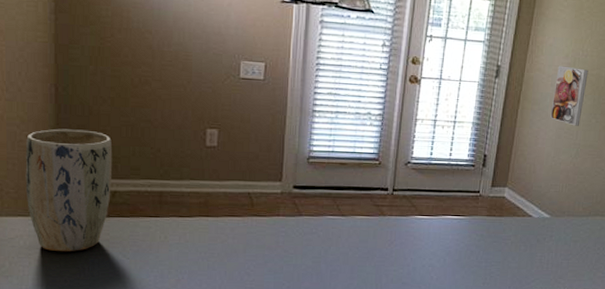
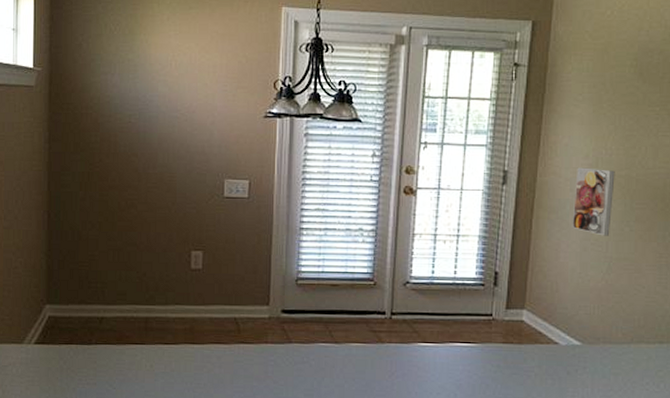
plant pot: present [25,129,113,252] -> none [19,255,100,381]

